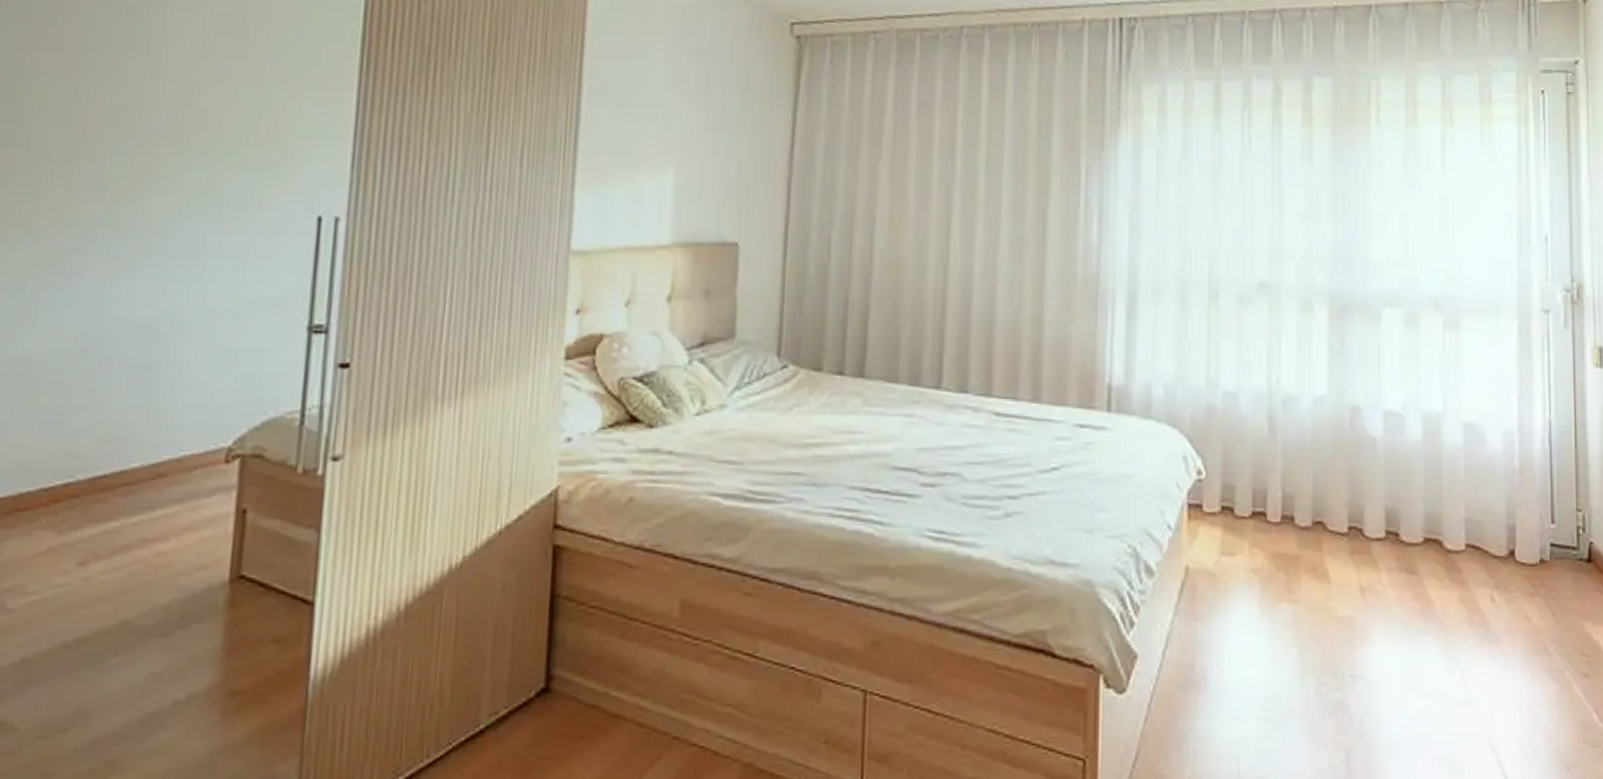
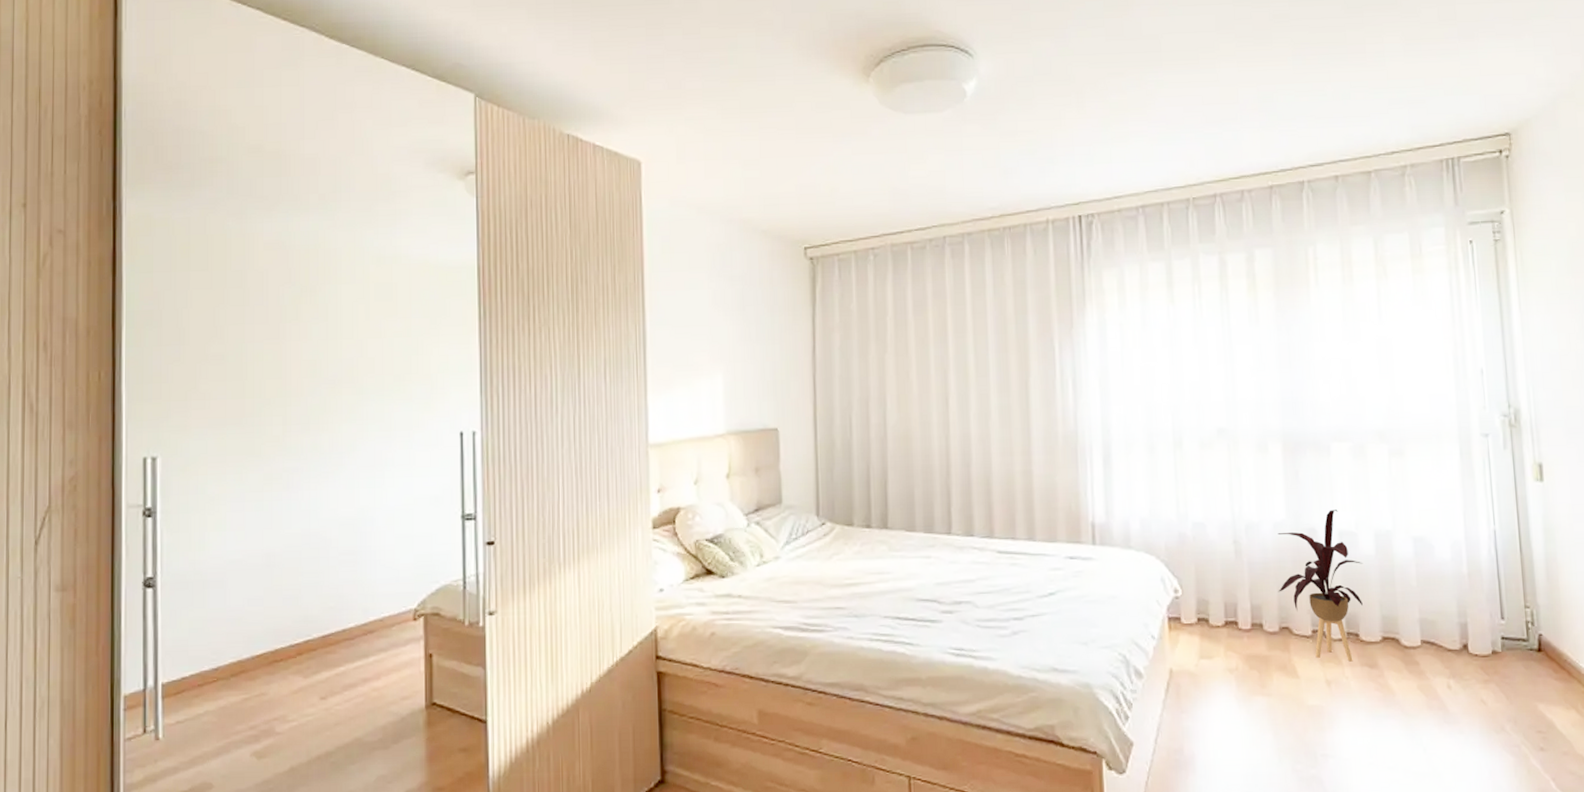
house plant: none [1313,386,1409,566] -> present [1277,510,1363,662]

